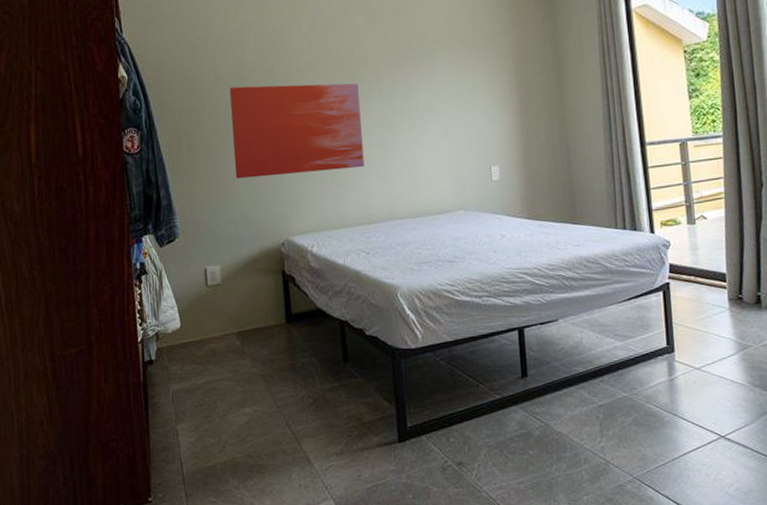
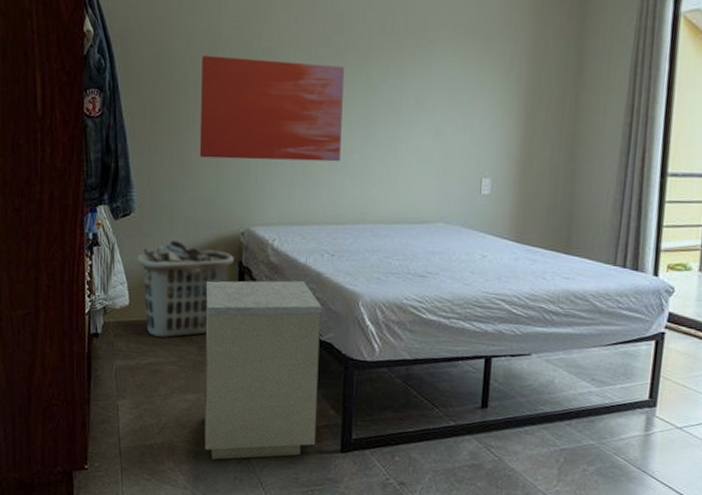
clothes hamper: none [185,259,277,355] -> present [137,241,234,338]
nightstand: none [252,281,374,470] -> present [204,280,322,460]

